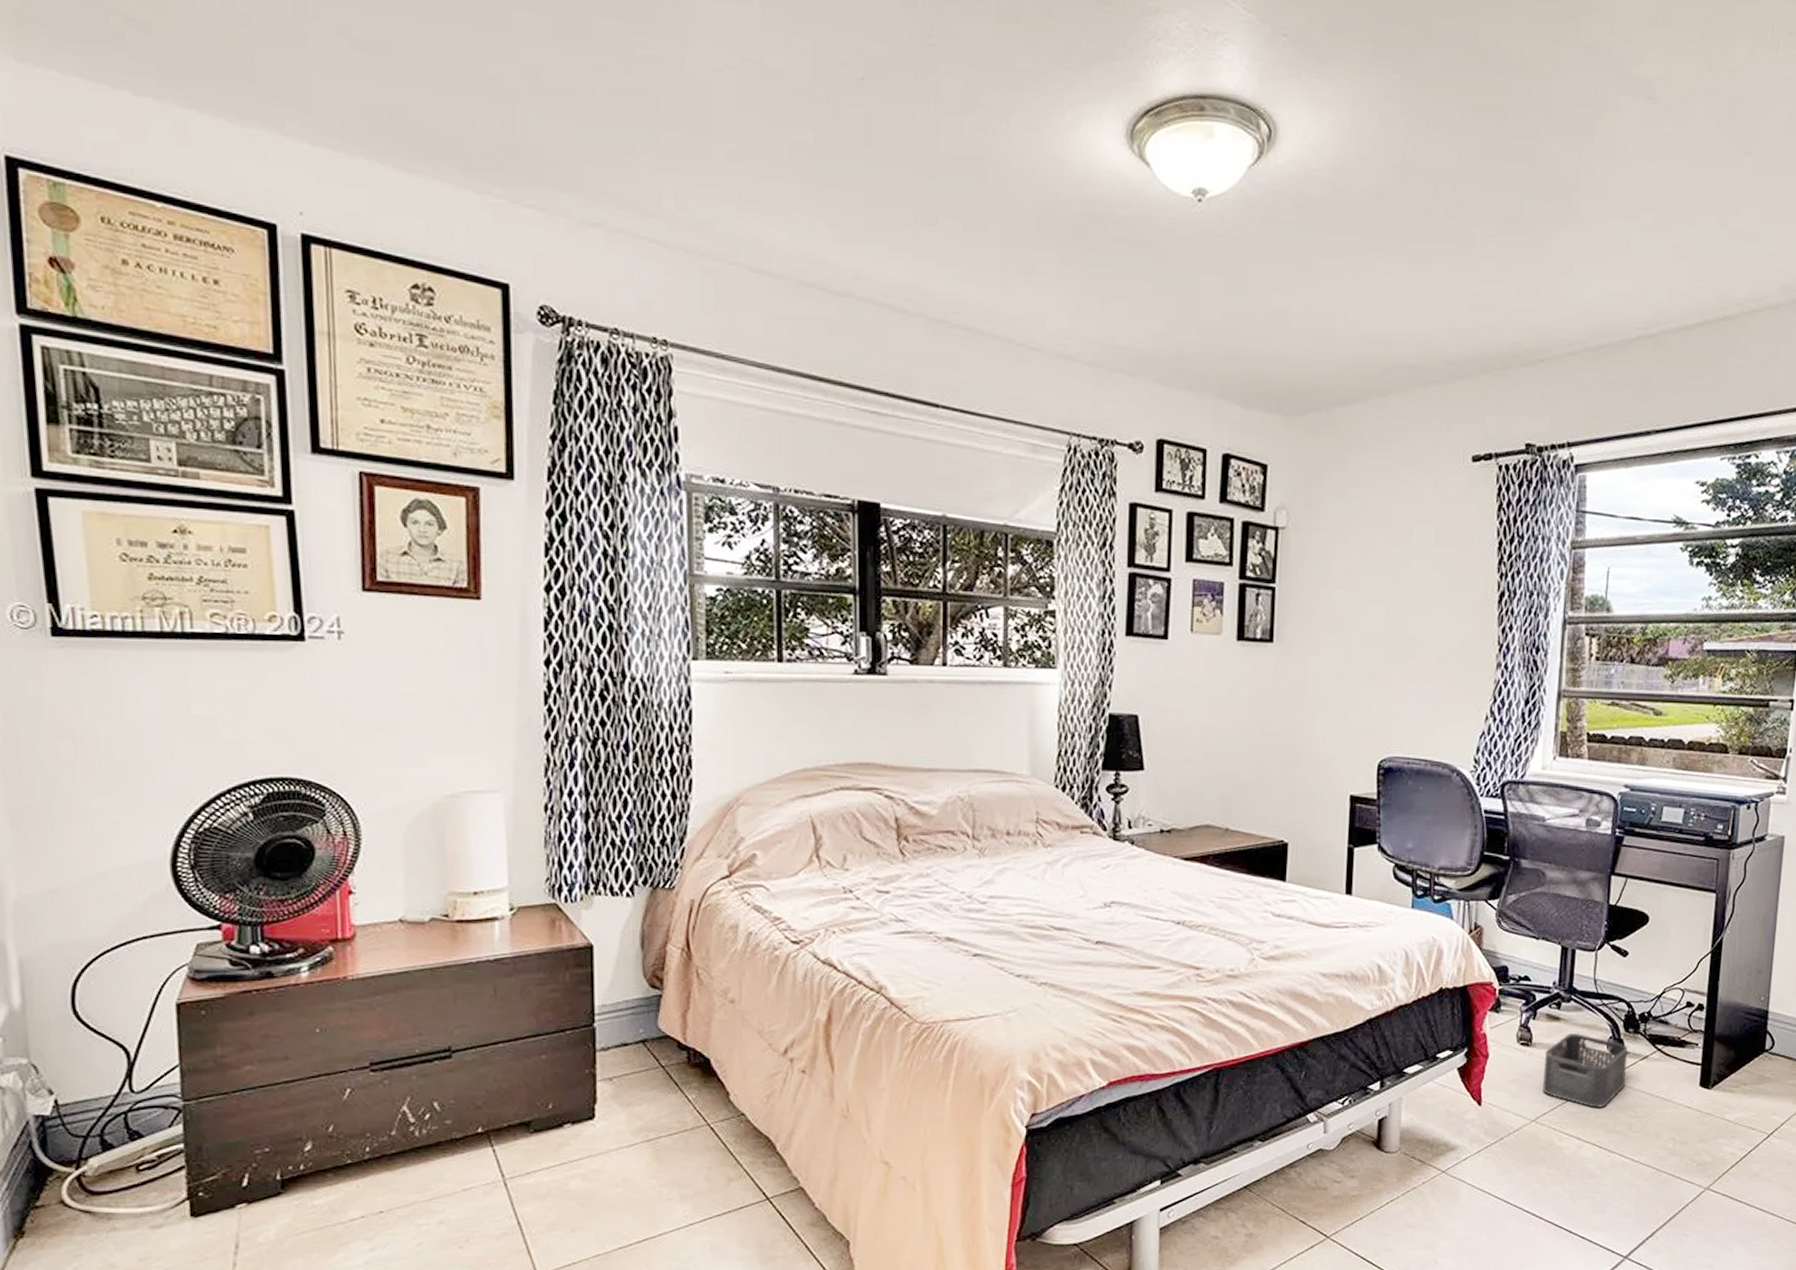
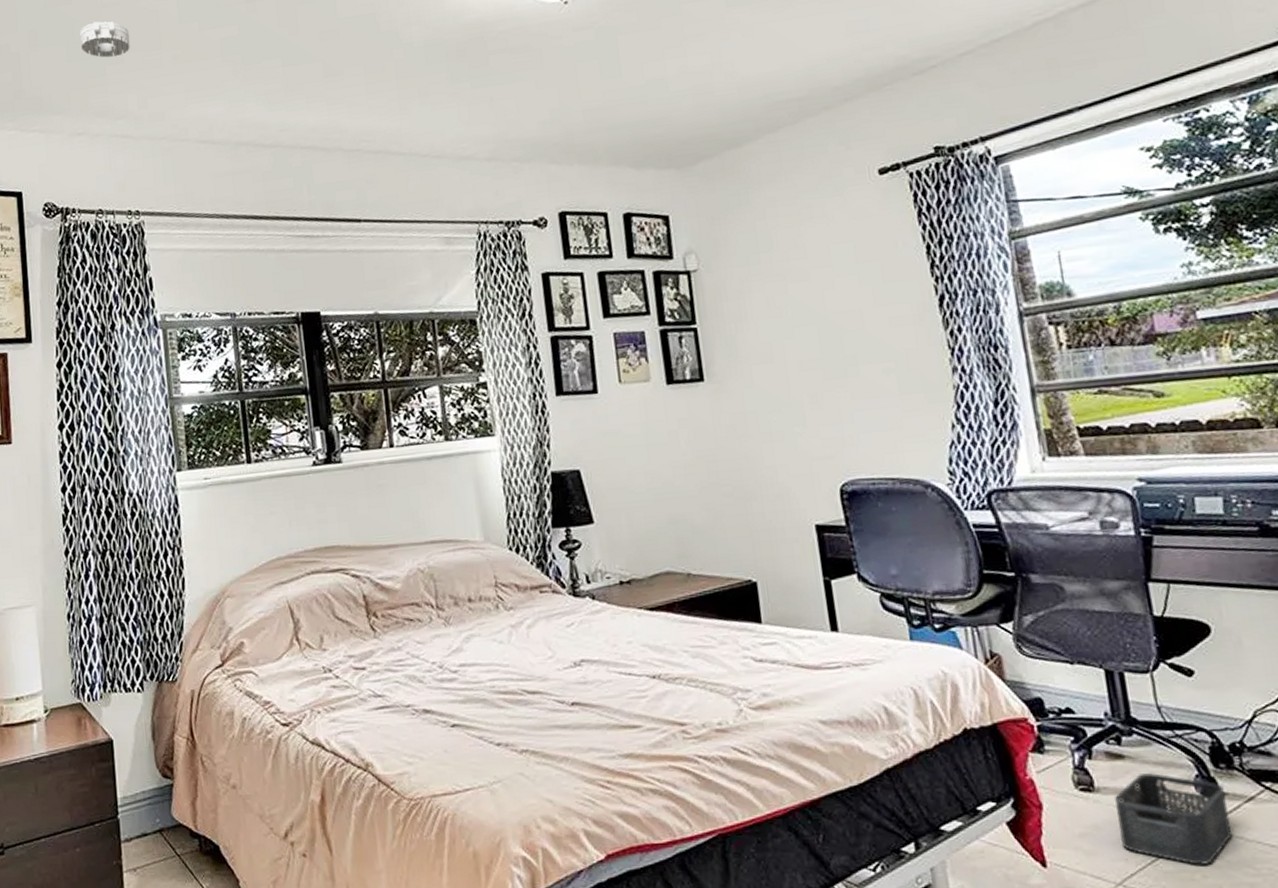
smoke detector: none [602,77,670,132] -> present [80,21,130,58]

